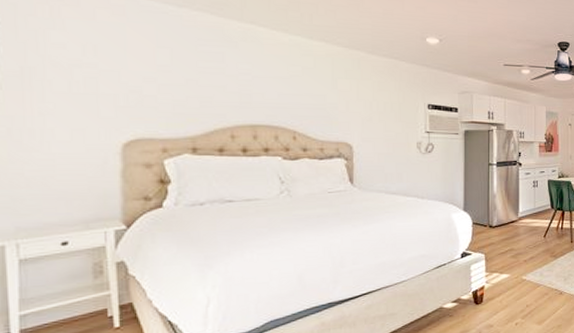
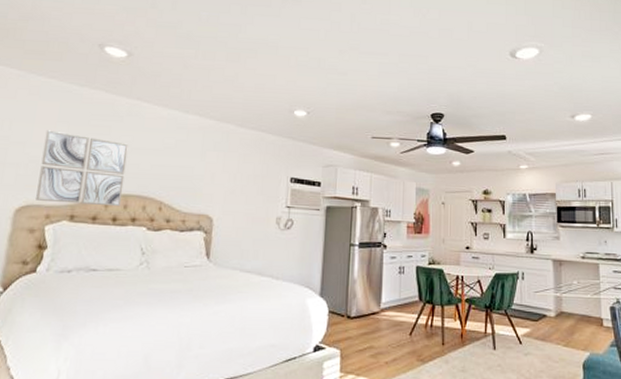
wall art: none [144,56,250,138] -> present [36,130,128,207]

